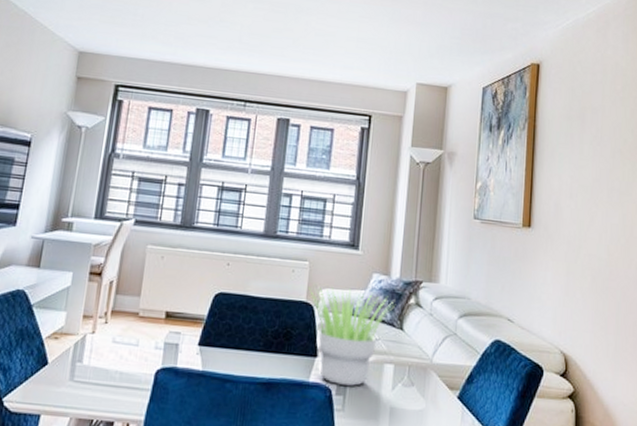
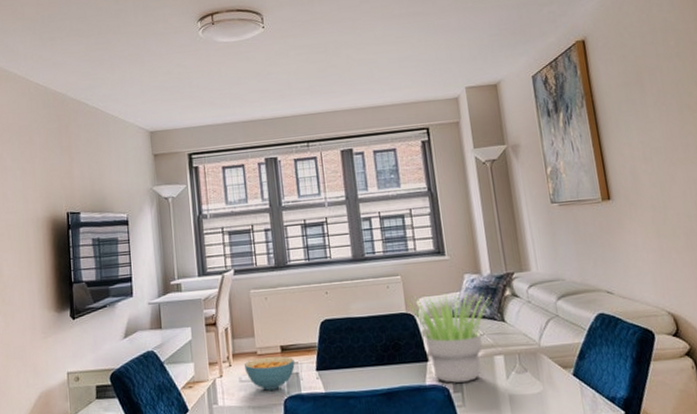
cereal bowl: none [121,320,177,358] -> present [245,356,295,391]

